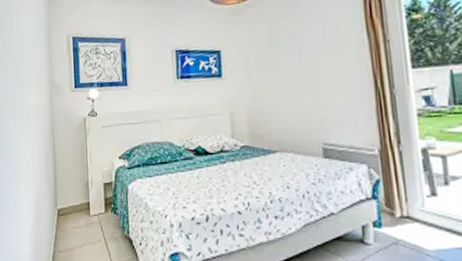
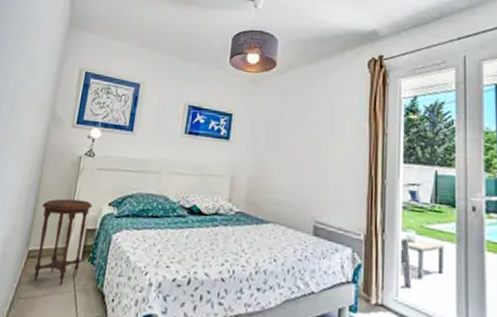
side table: none [61,157,105,237] -> present [34,198,93,285]

